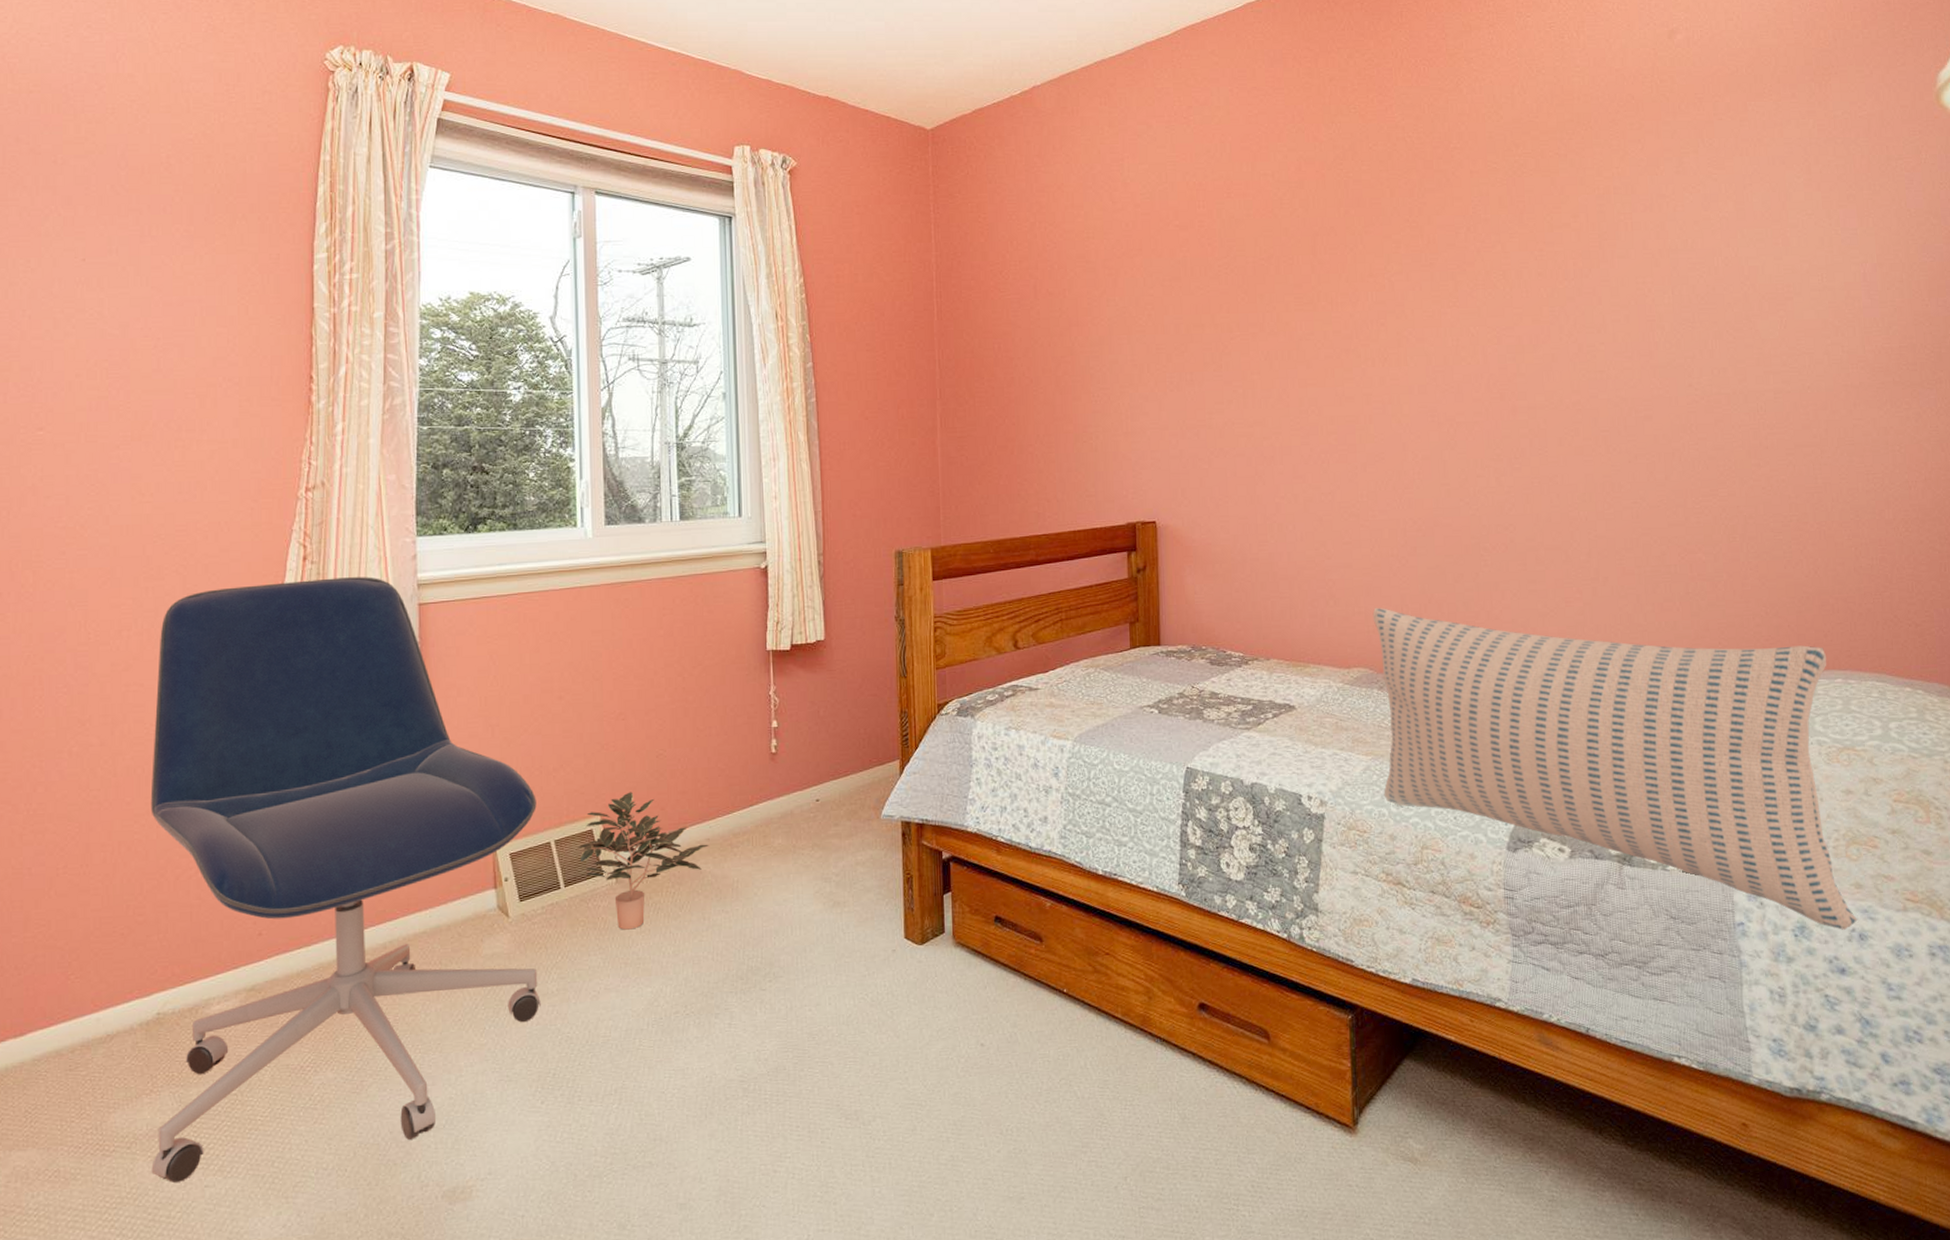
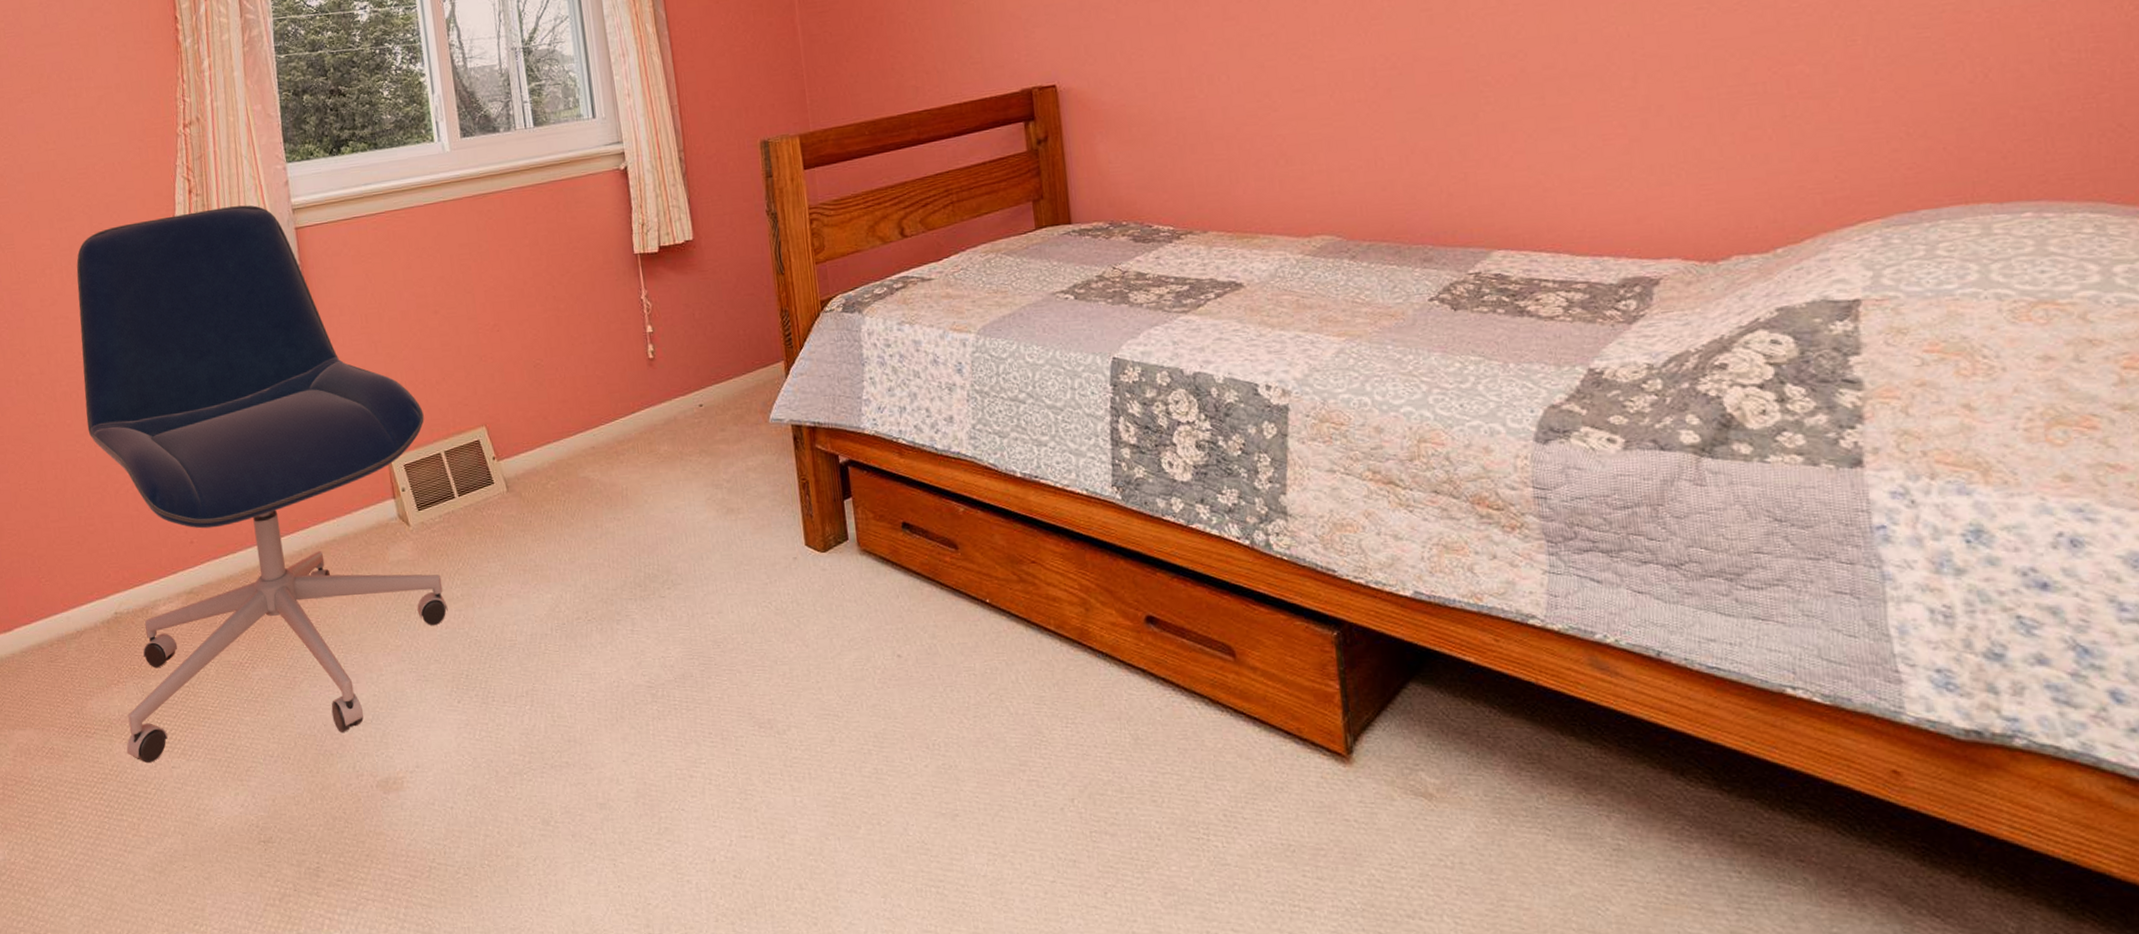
potted plant: present [578,792,709,930] -> none [467,402,594,538]
pillow: present [1372,607,1858,930] -> none [1337,163,2067,535]

